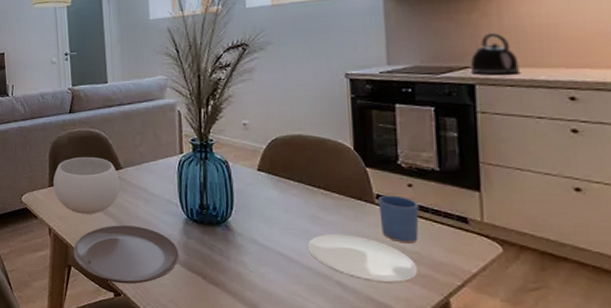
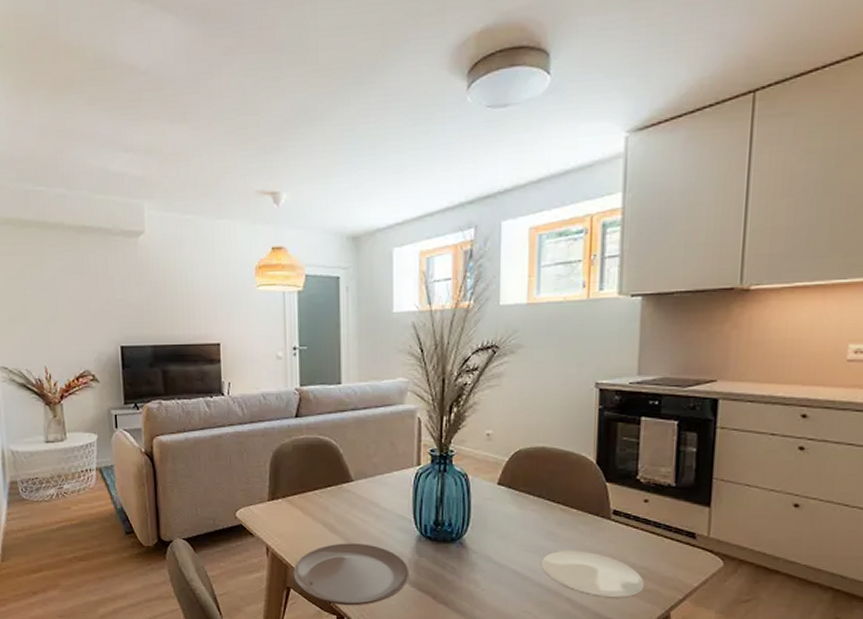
bowl: present [53,156,121,214] -> none [273,467,350,531]
mug: present [378,195,419,244] -> none [614,511,652,559]
kettle: present [470,33,521,76] -> none [715,346,762,391]

